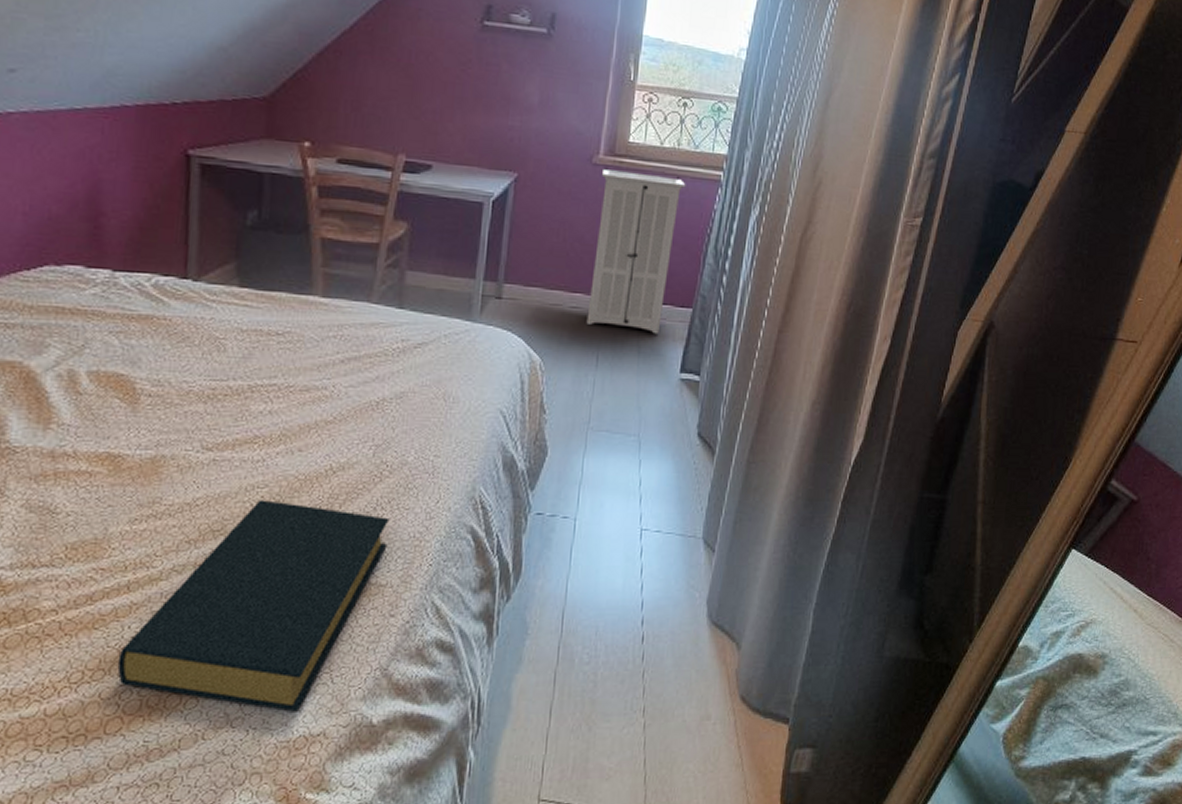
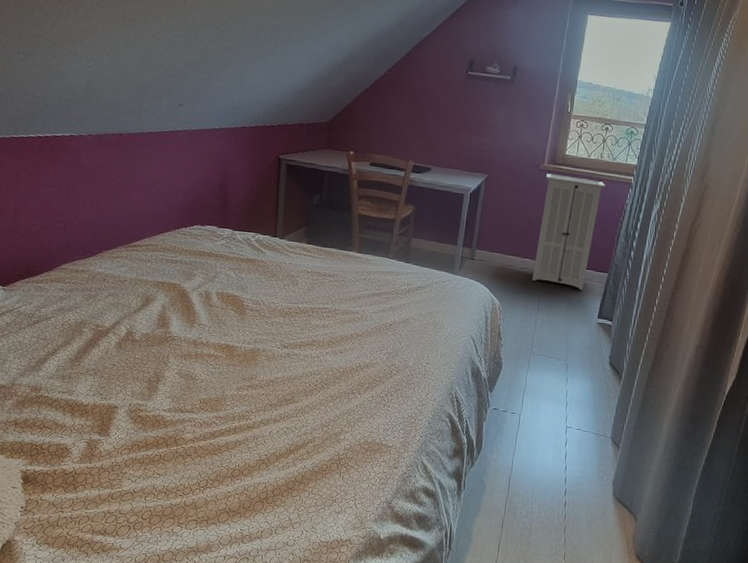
hardback book: present [117,500,390,712] -> none [227,382,396,524]

